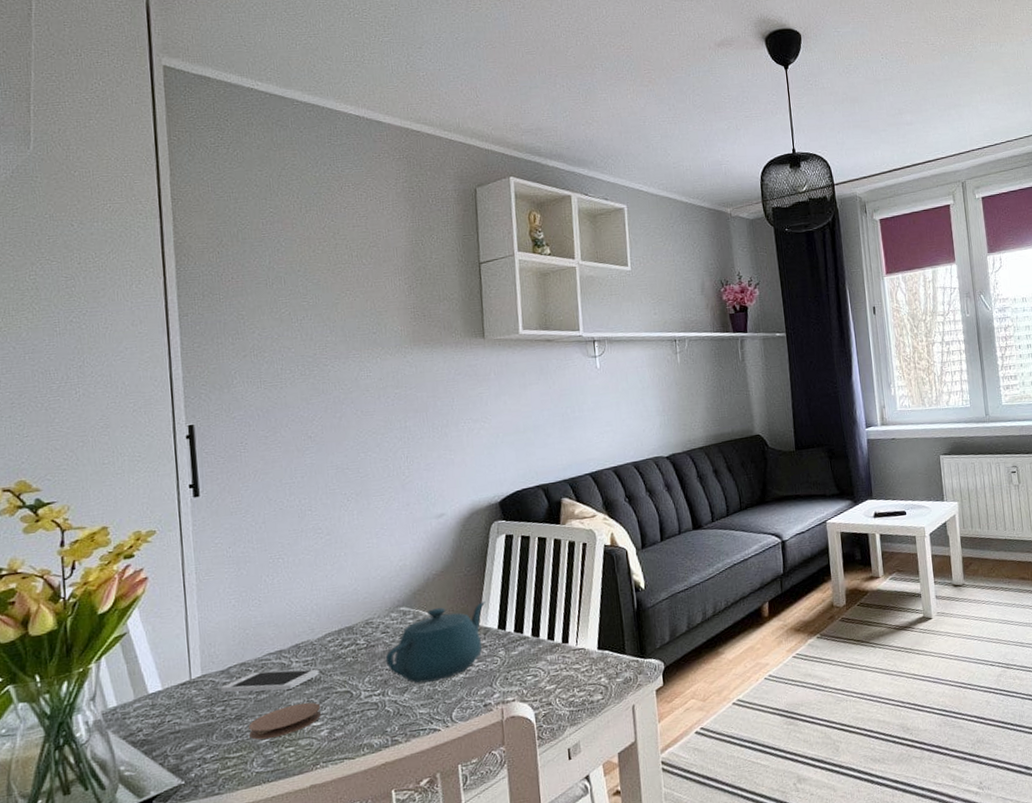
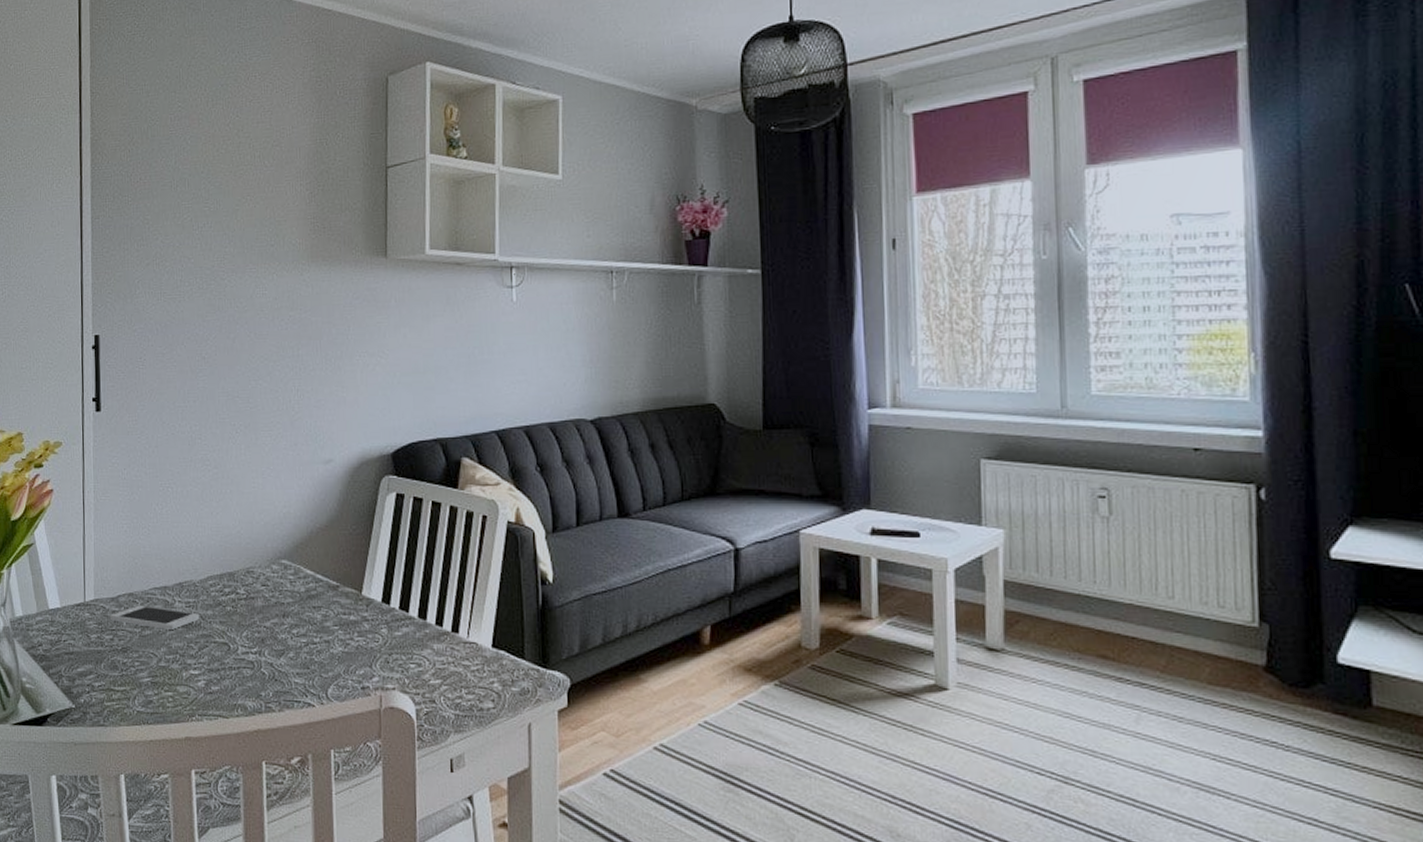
coaster: present [249,702,321,740] -> none [133,646,200,678]
teapot: present [385,601,486,684] -> none [264,567,371,649]

